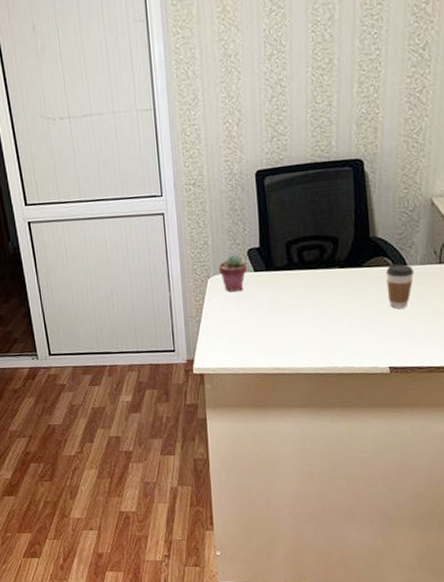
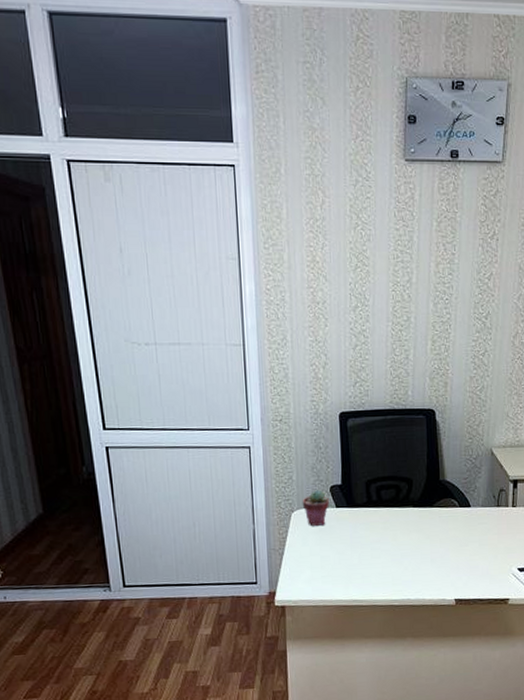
coffee cup: present [386,263,414,309] -> none [453,505,476,546]

